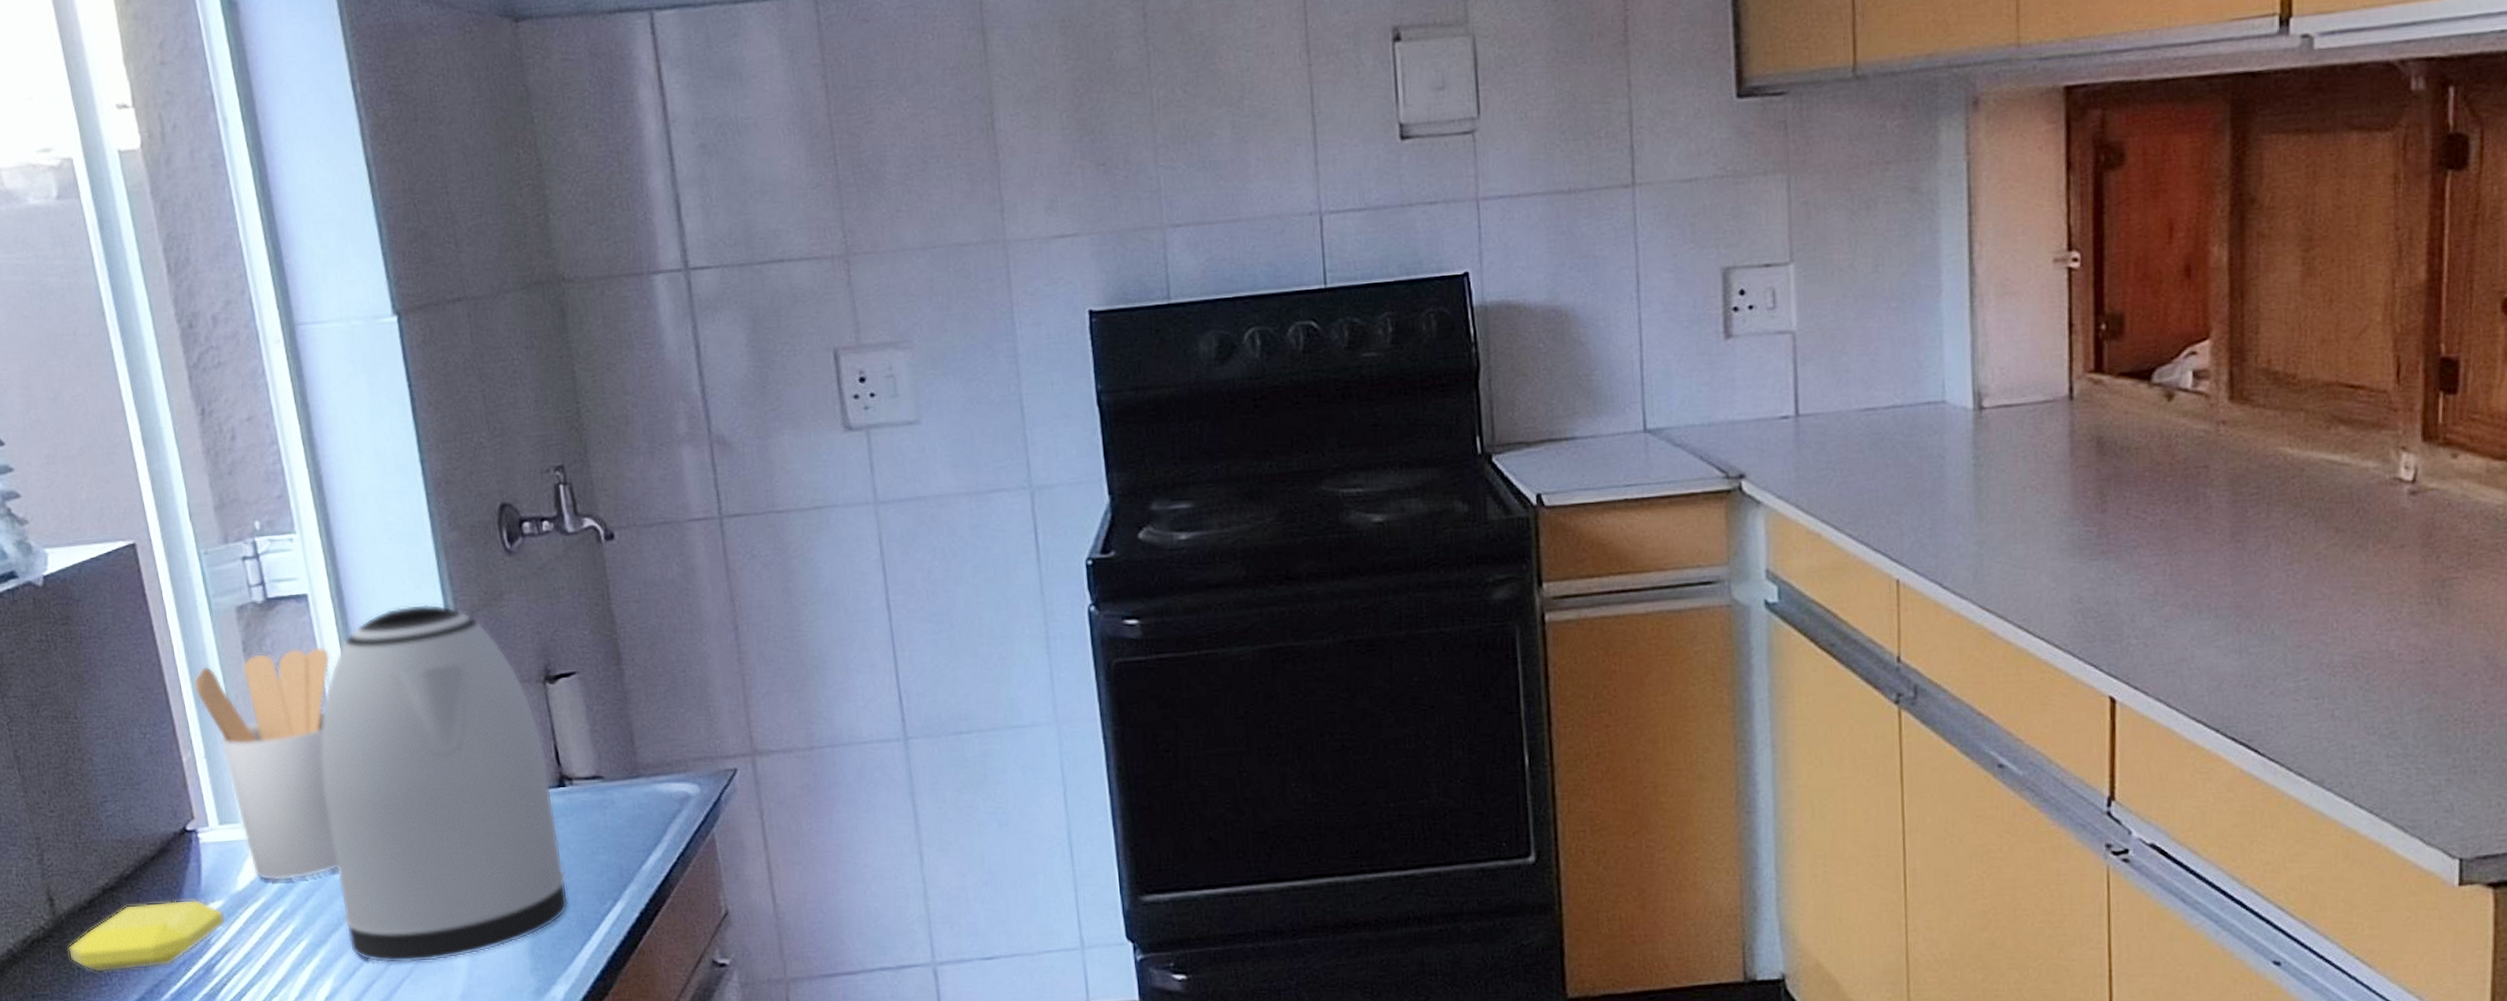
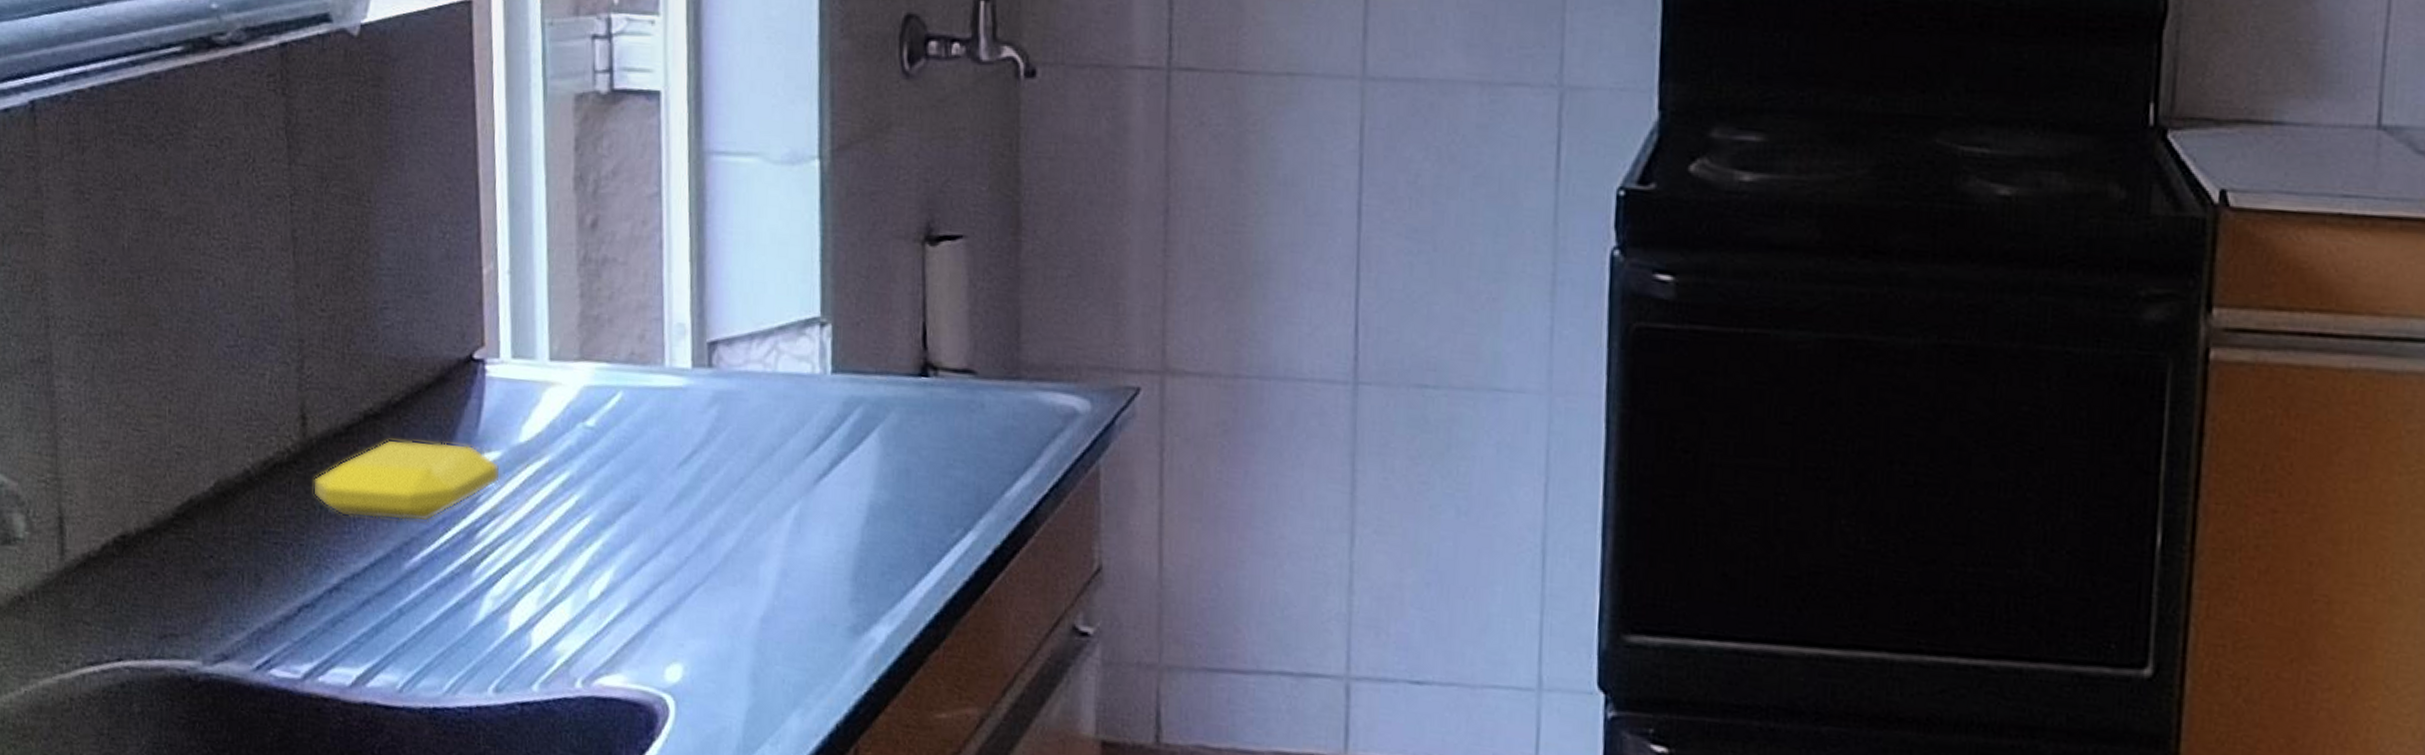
utensil holder: present [193,646,338,882] -> none [510,154,675,441]
kettle: present [321,603,569,964] -> none [637,122,913,570]

